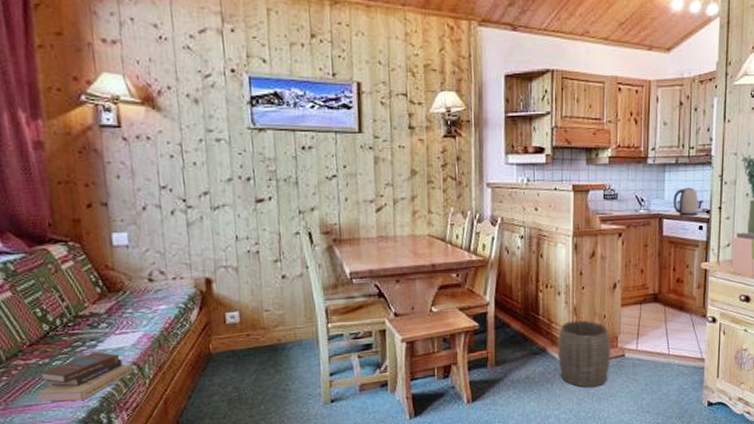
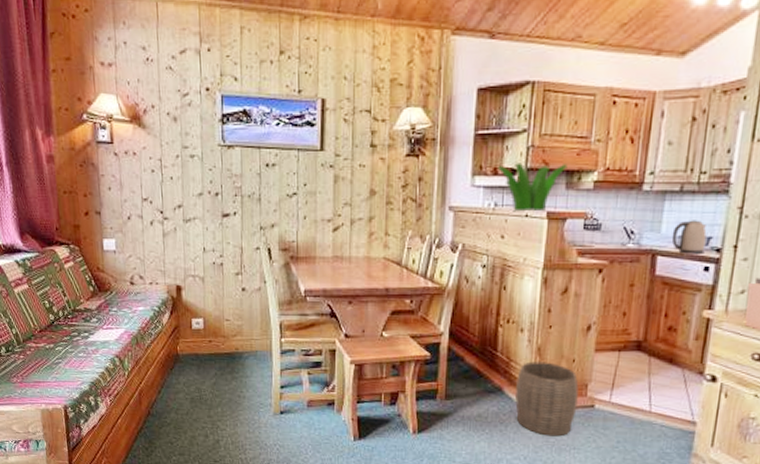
books: present [37,352,133,402] -> none [44,343,116,384]
plant: none [527,142,586,186] -> present [497,163,568,212]

